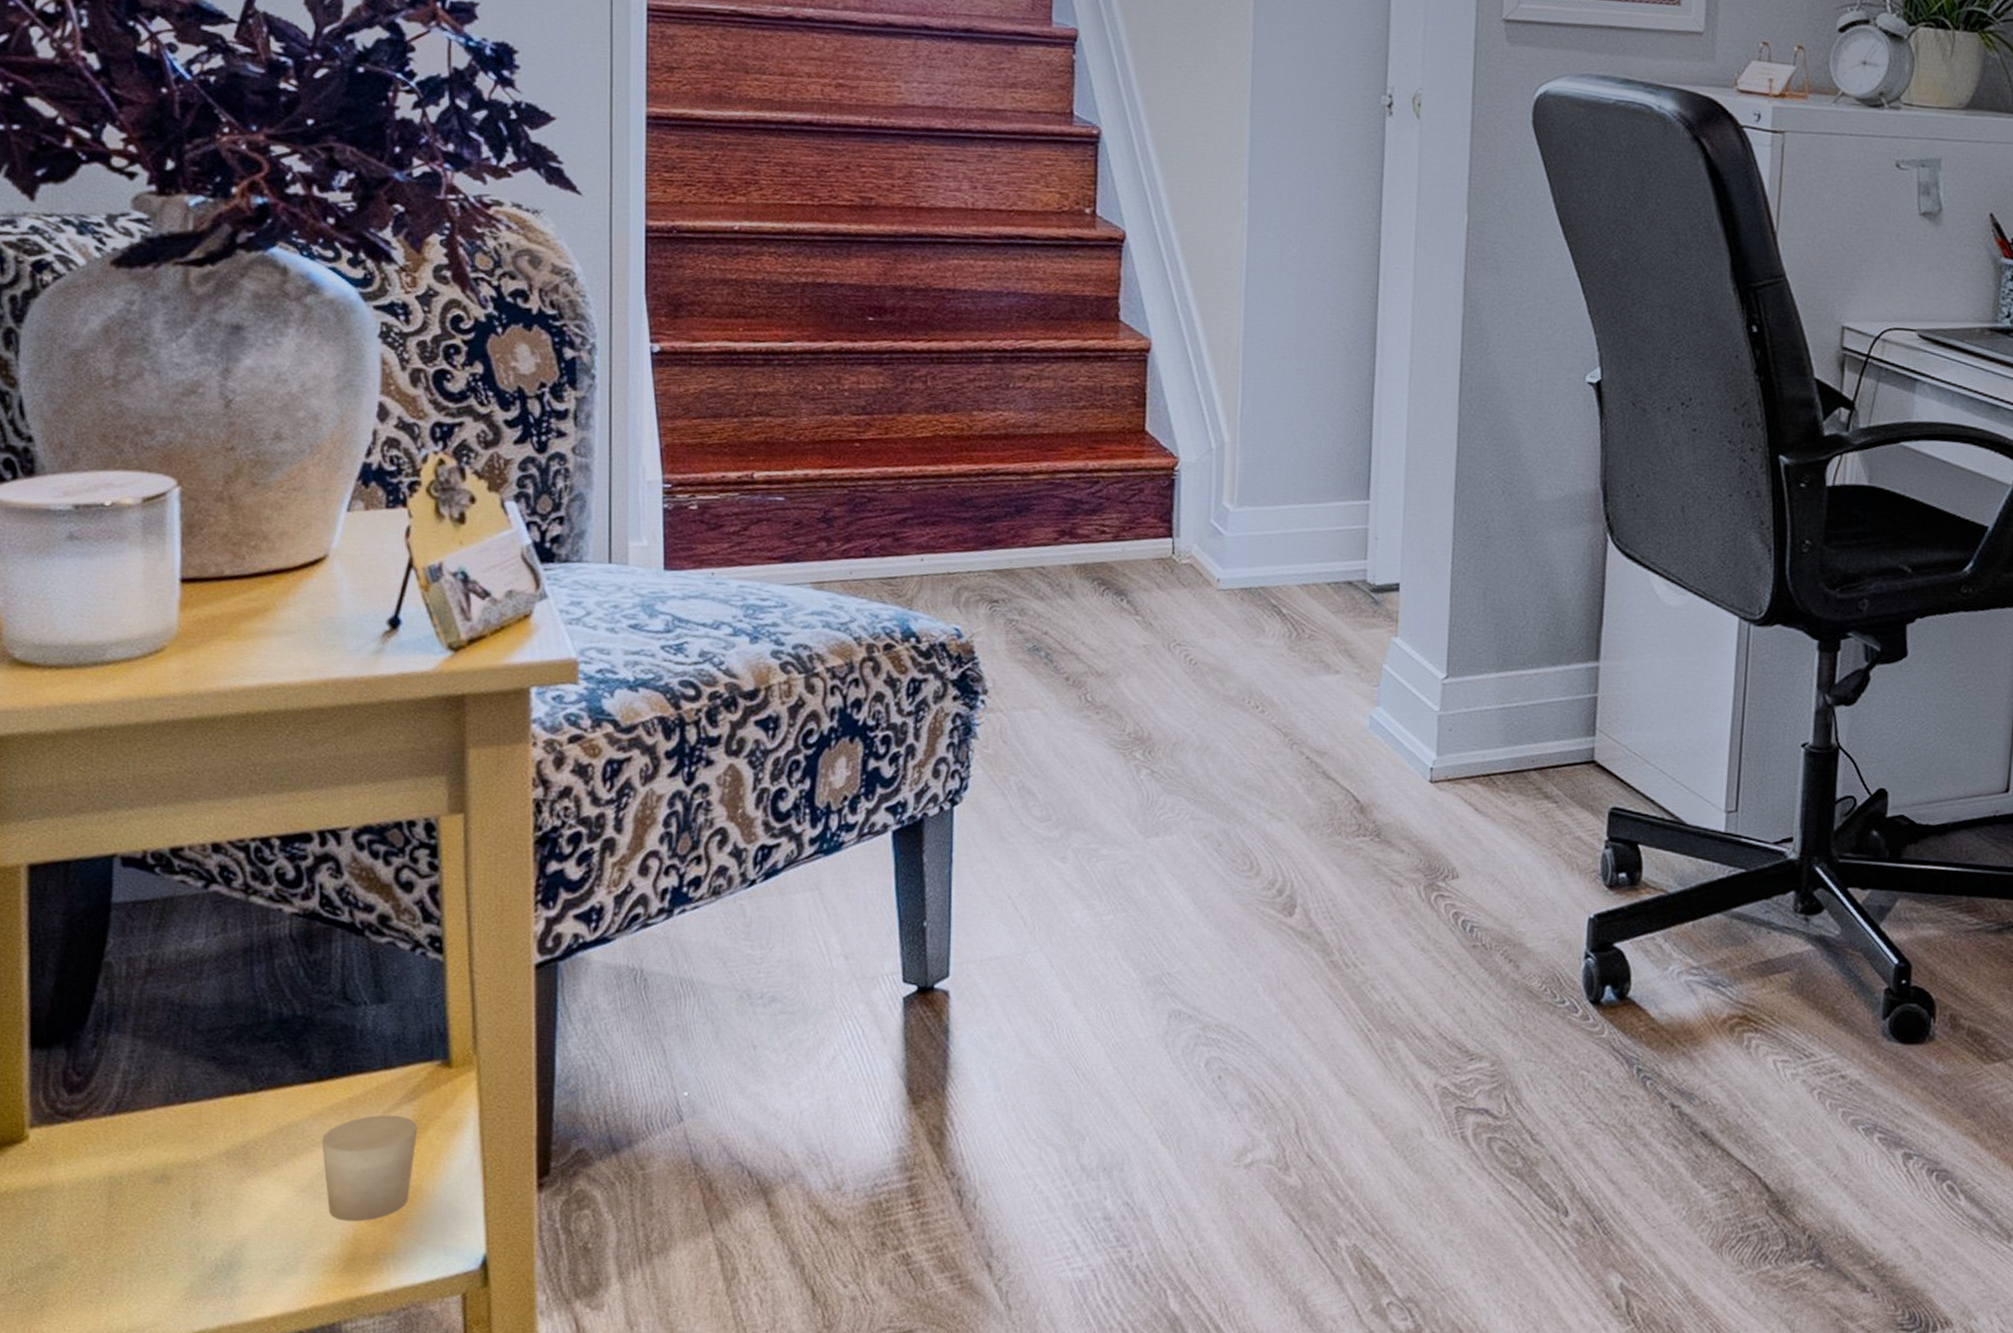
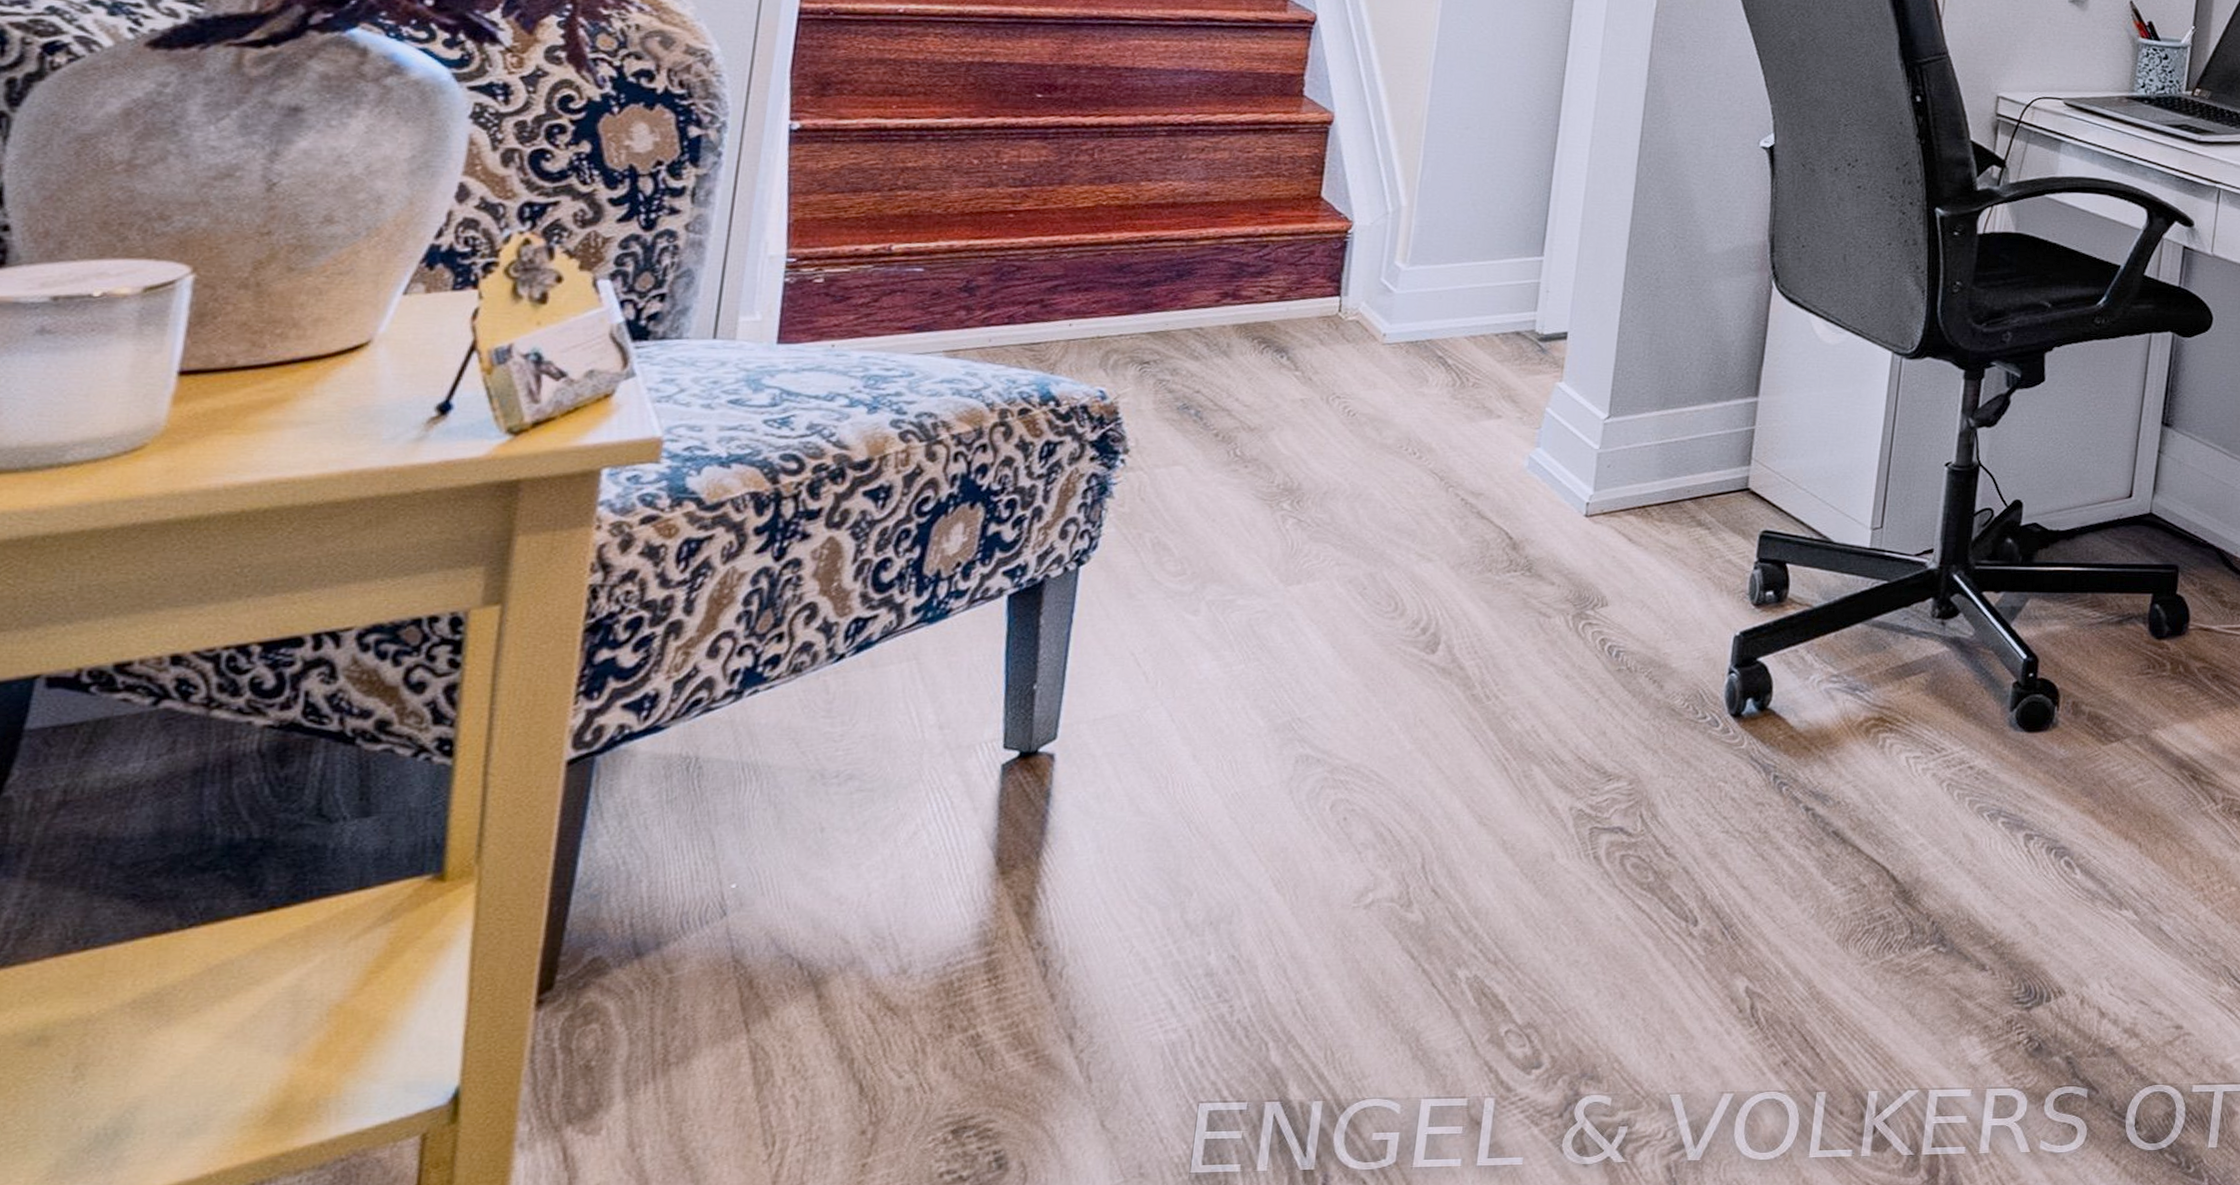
candle: present [321,1115,418,1222] -> none [259,941,392,1067]

